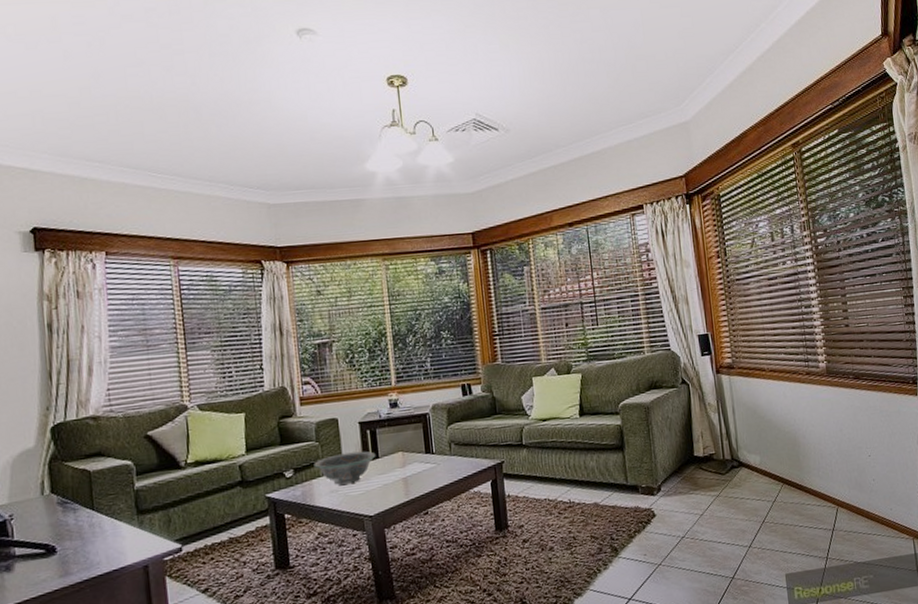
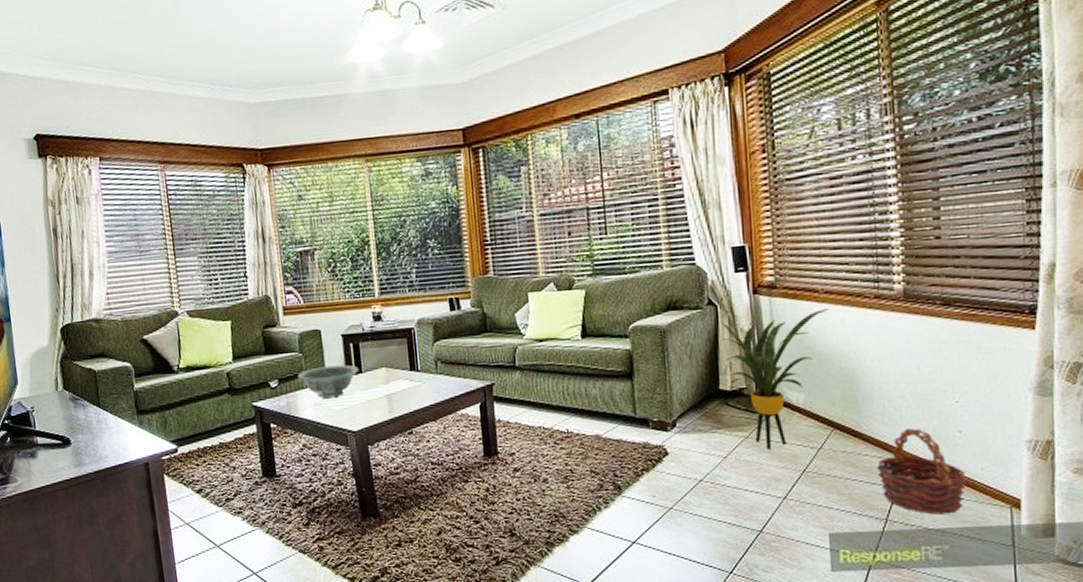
house plant: none [691,384,774,505] -> present [719,309,830,449]
basket: none [817,479,882,550] -> present [876,427,967,514]

